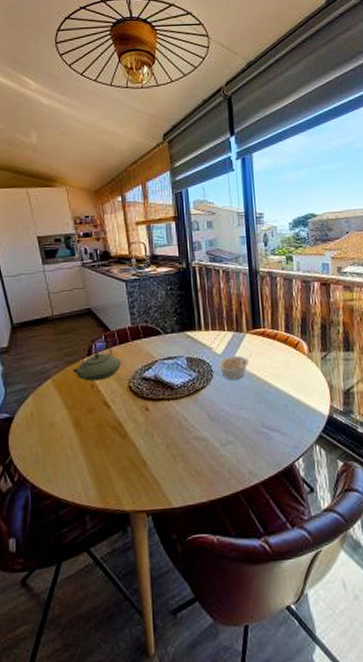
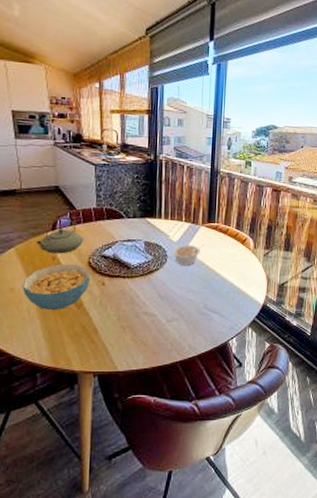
cereal bowl: none [62,390,132,444] -> present [22,263,90,311]

